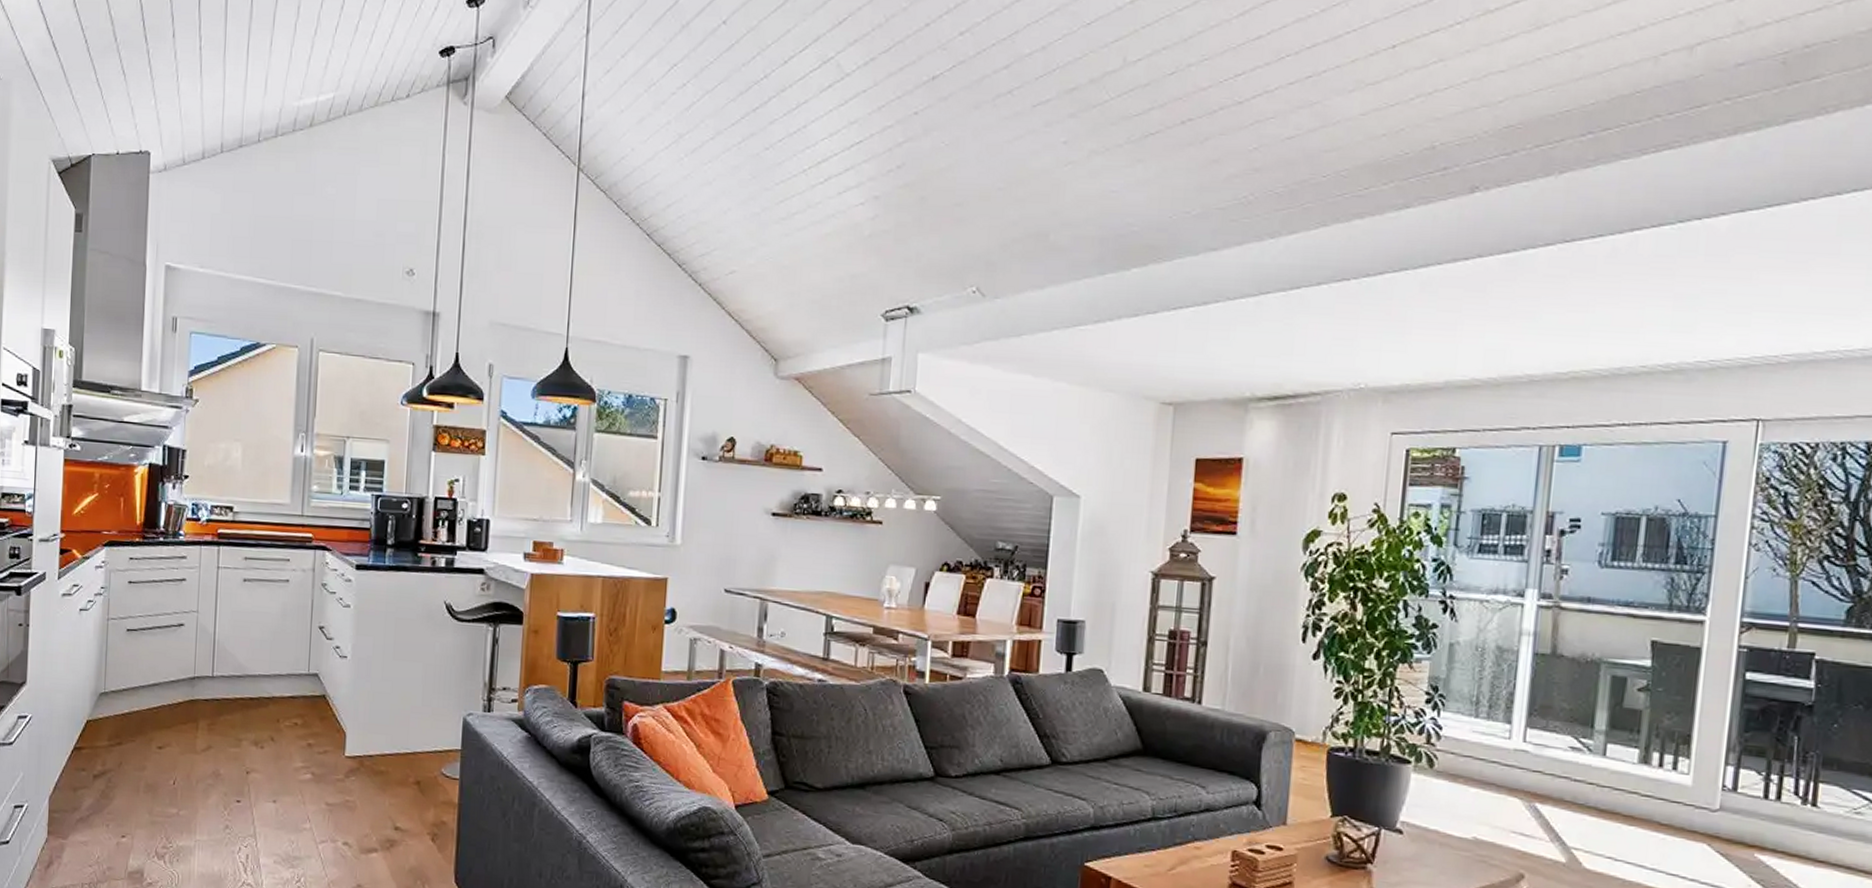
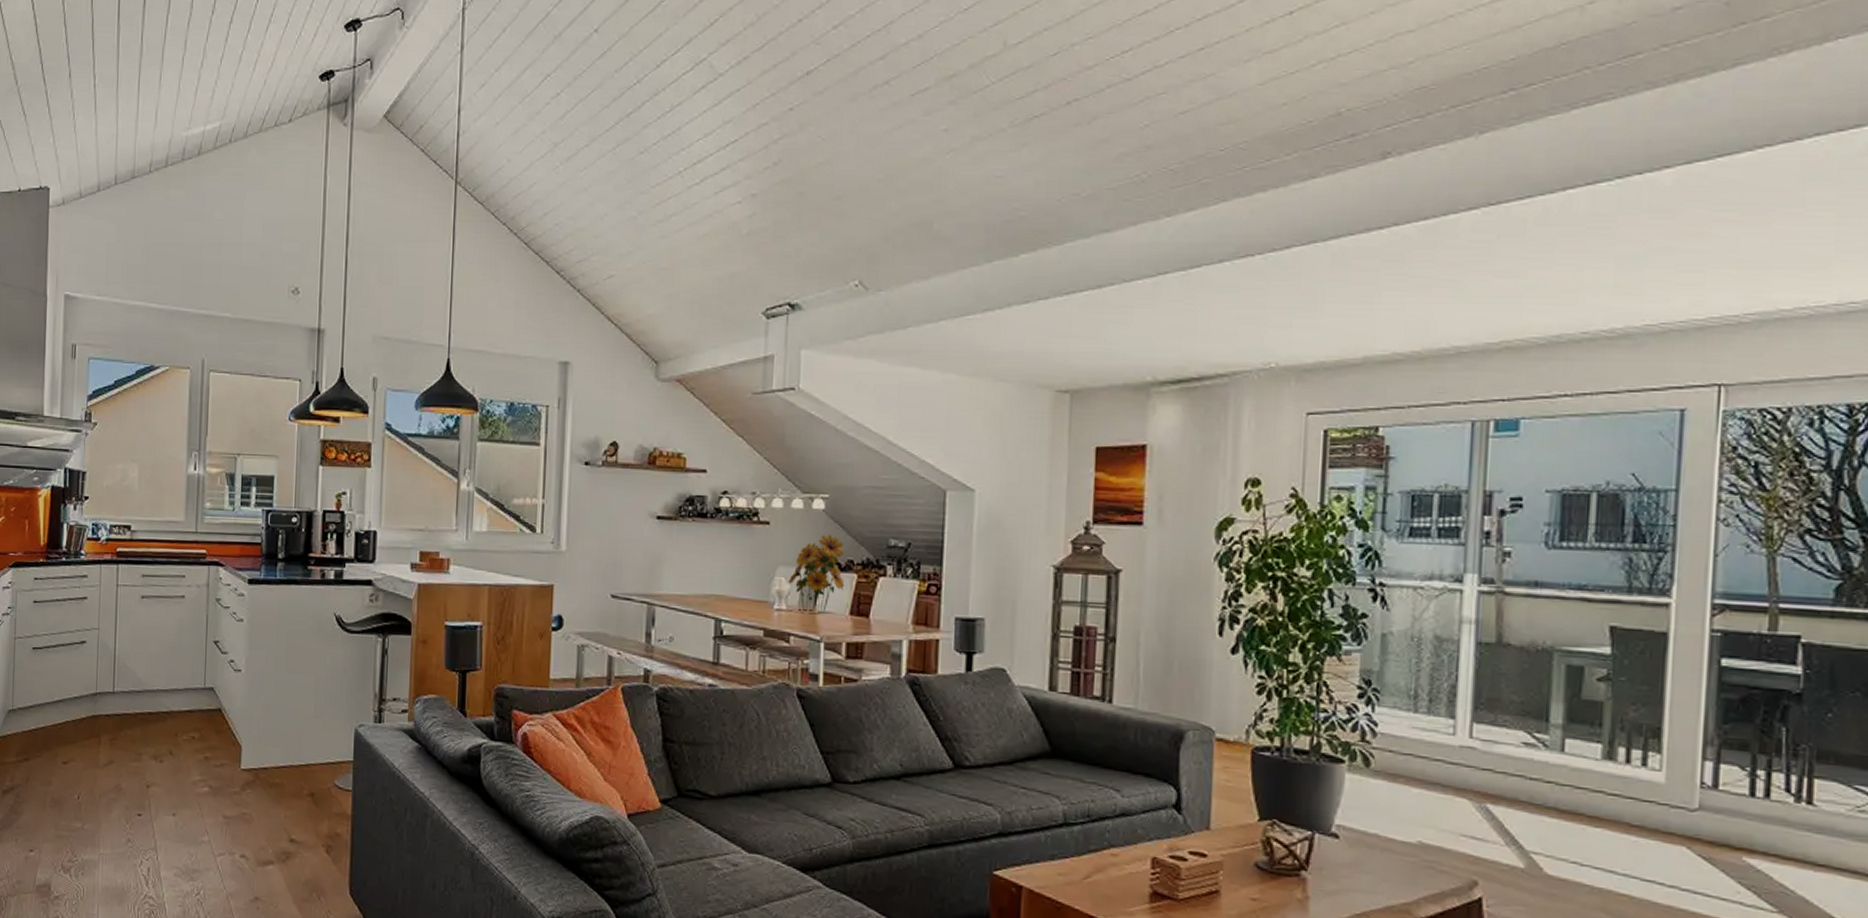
flower bouquet: none [898,535,954,611] -> present [788,534,845,612]

